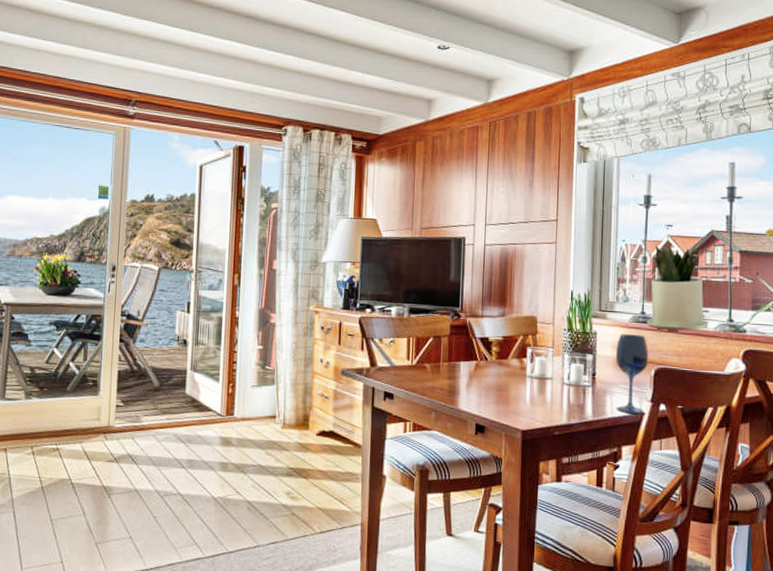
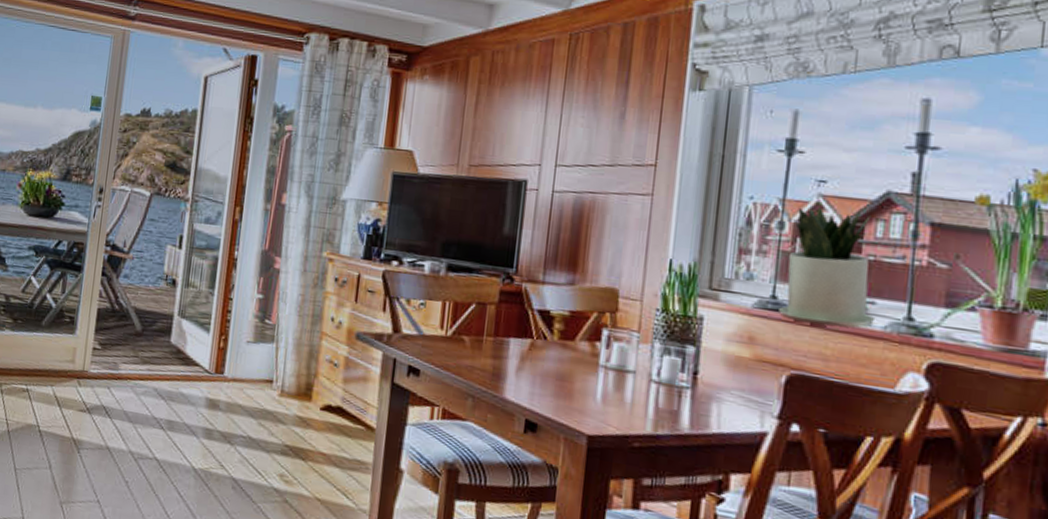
wineglass: present [615,333,648,414] -> none [724,322,779,434]

